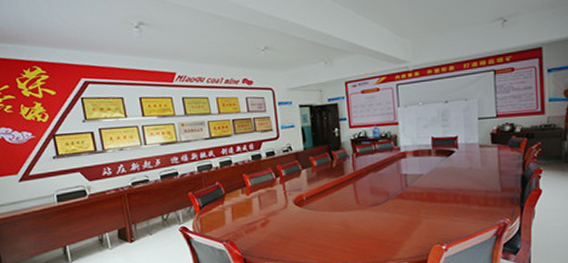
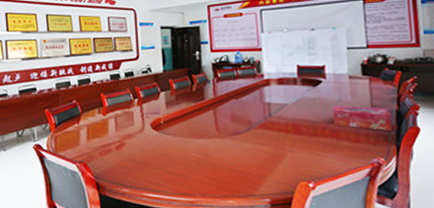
tissue box: none [464,172,517,194] -> present [333,105,392,131]

